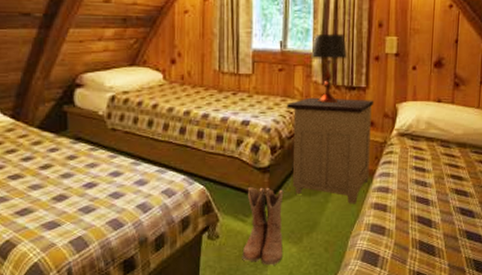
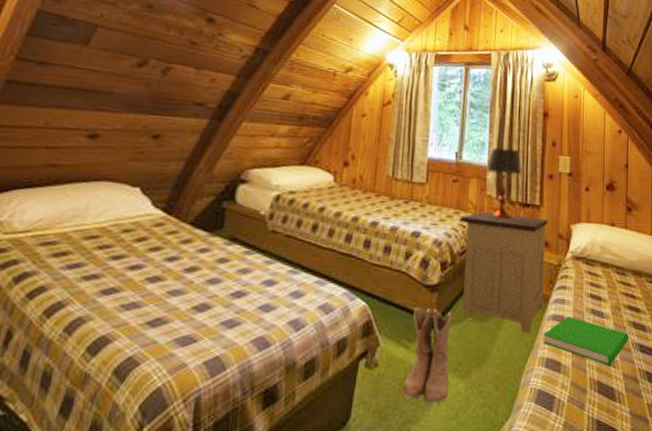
book: none [369,187,451,227] -> present [543,316,629,365]

